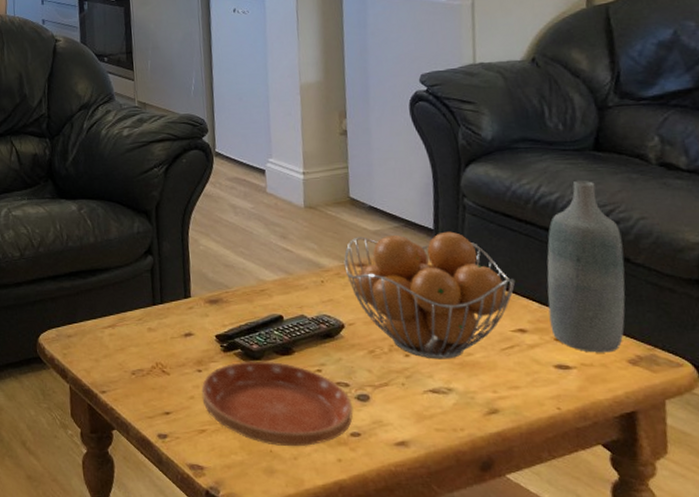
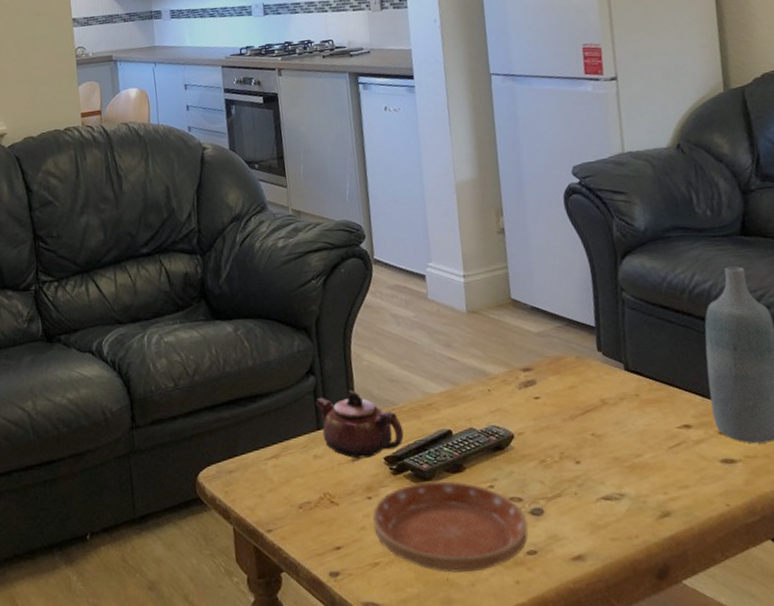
teapot: none [152,271,236,334] -> present [315,390,404,459]
fruit basket: present [344,231,516,359] -> none [509,327,678,464]

